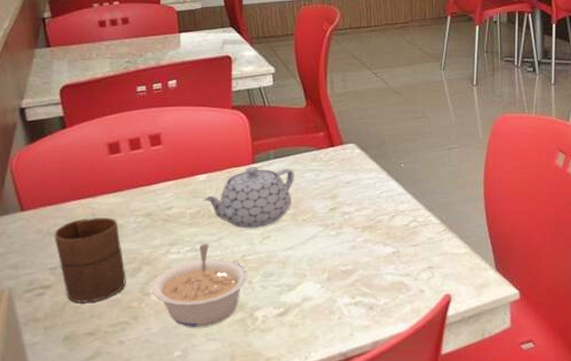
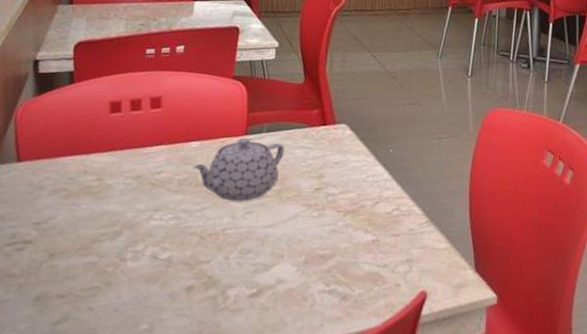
cup: present [54,218,126,304] -> none [43,174,107,264]
legume: present [152,243,248,327] -> none [129,212,226,301]

